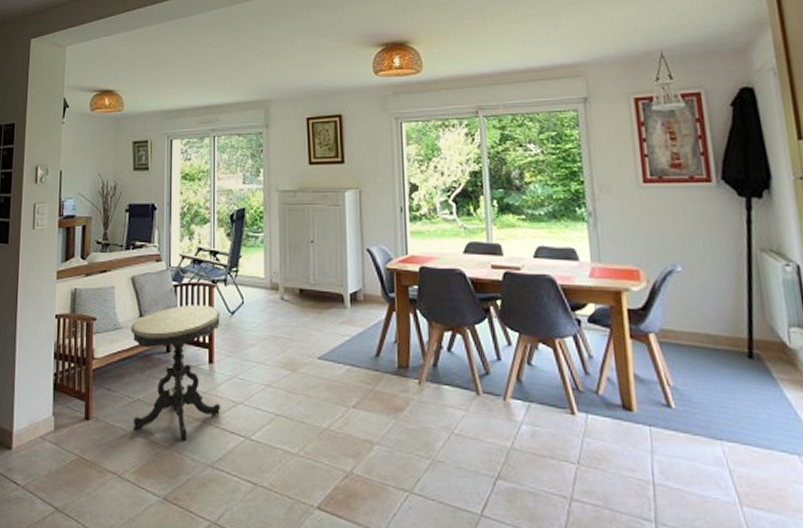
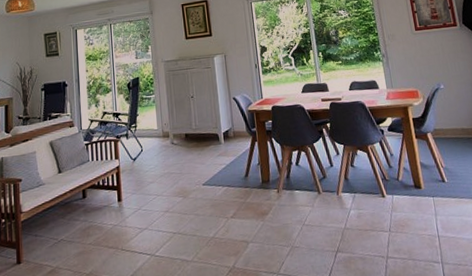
side table: present [130,305,221,441] -> none [51,156,130,267]

